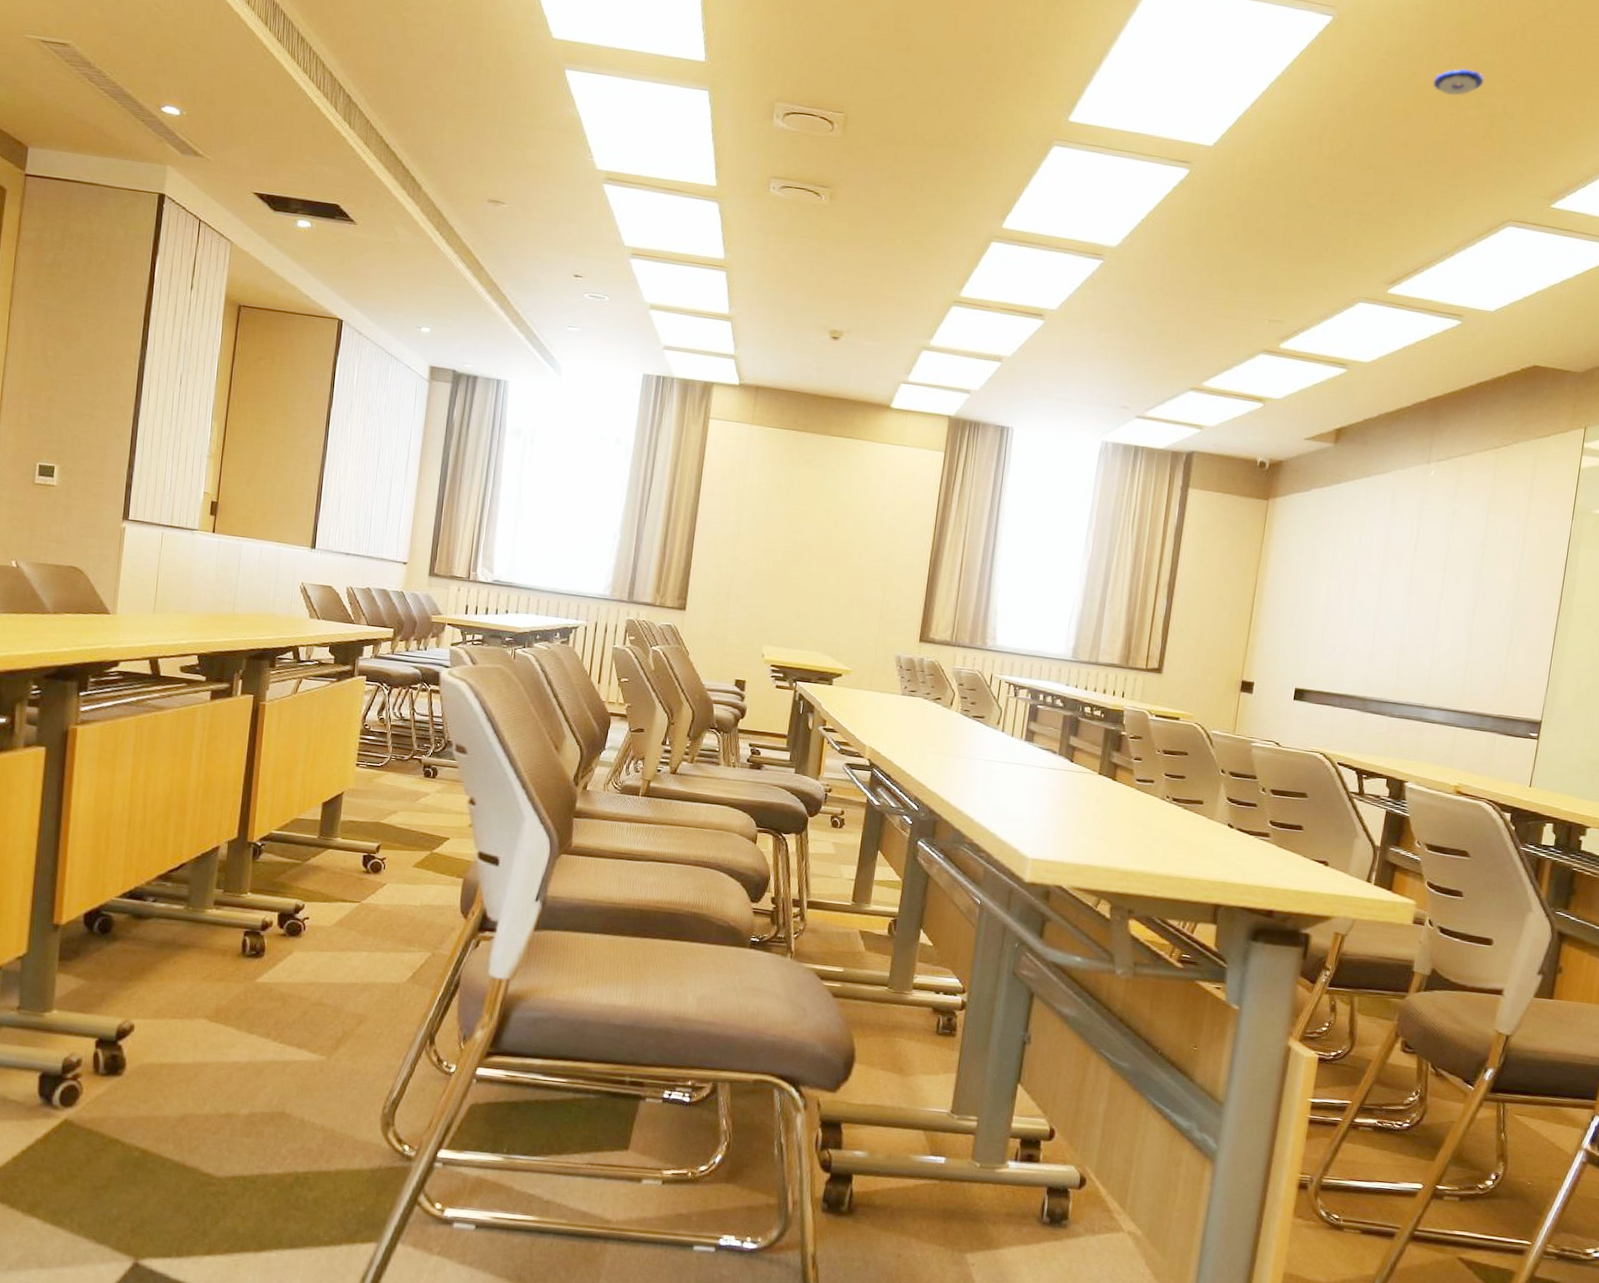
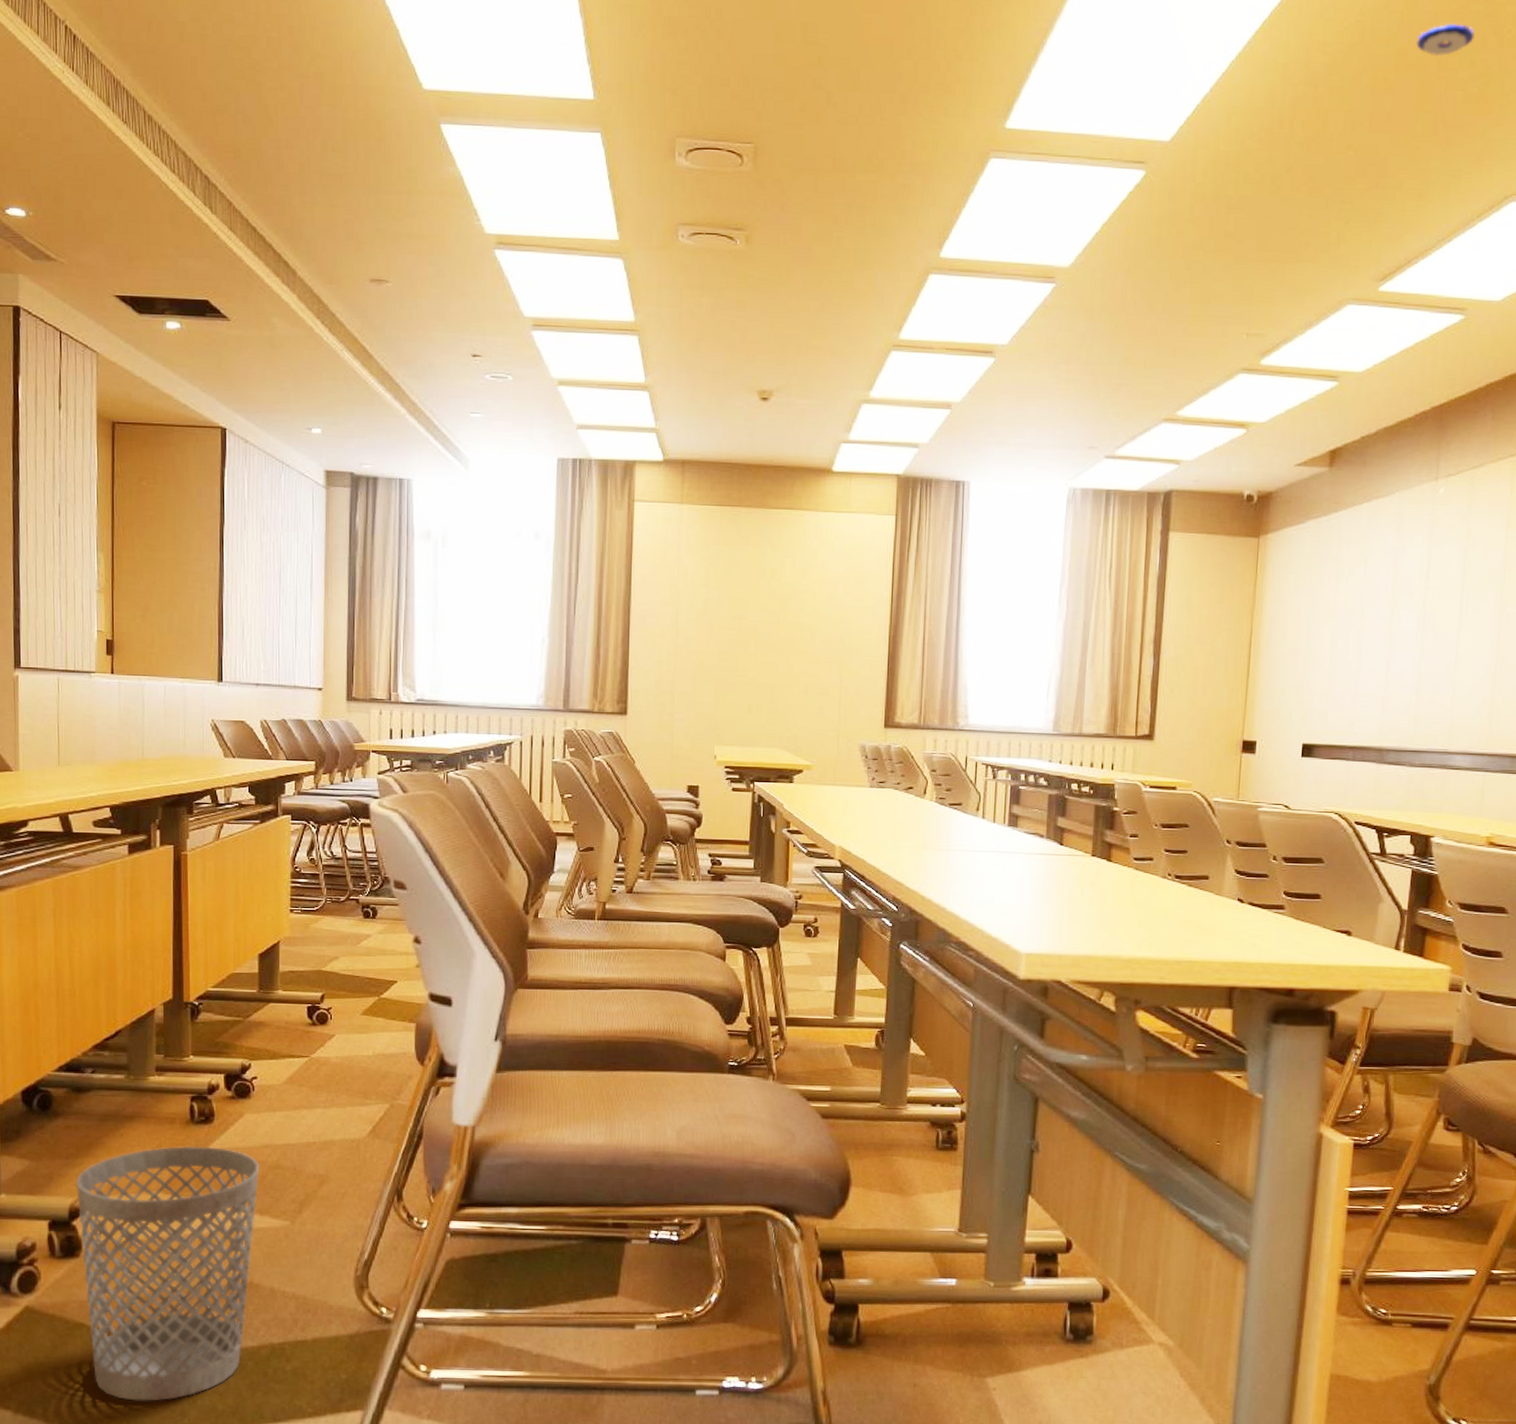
wastebasket: none [123,977,303,1220] -> present [75,1145,260,1402]

